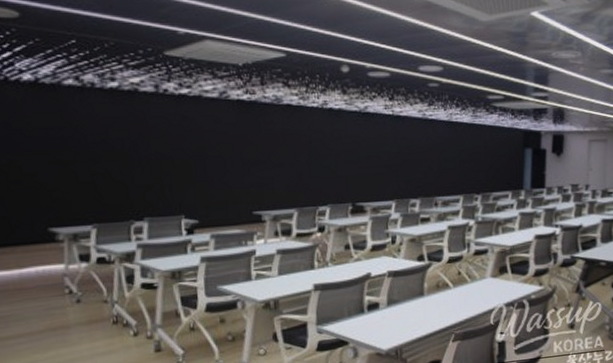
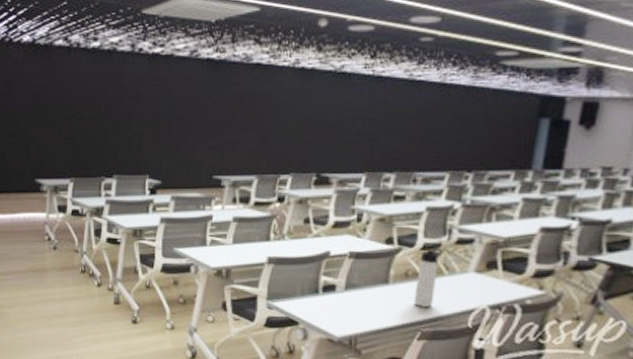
thermos bottle: none [446,260,465,312] -> present [414,248,444,307]

